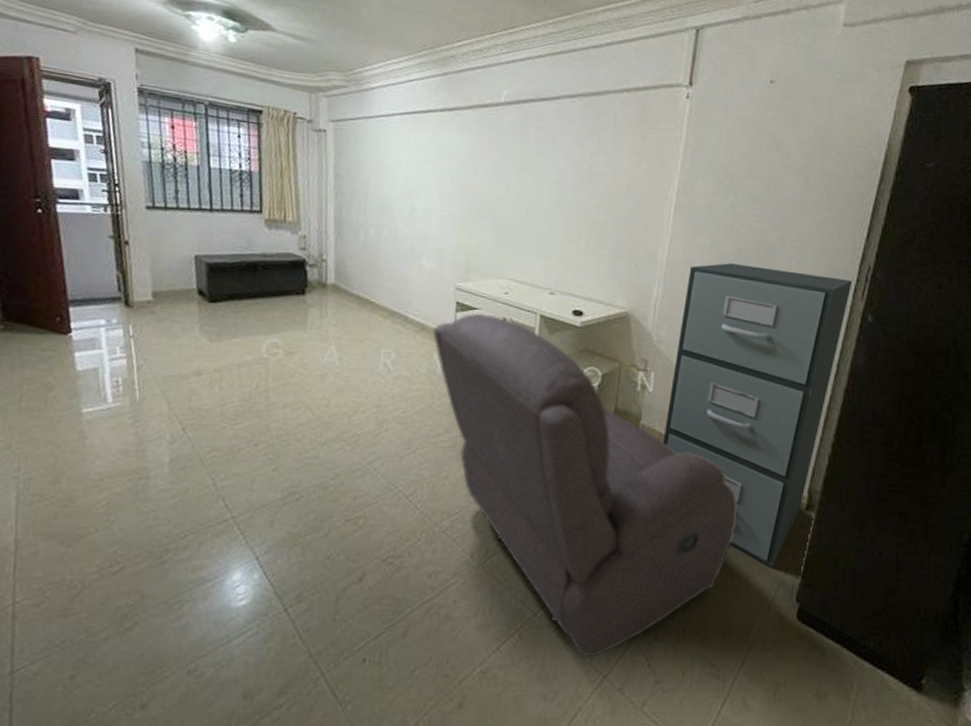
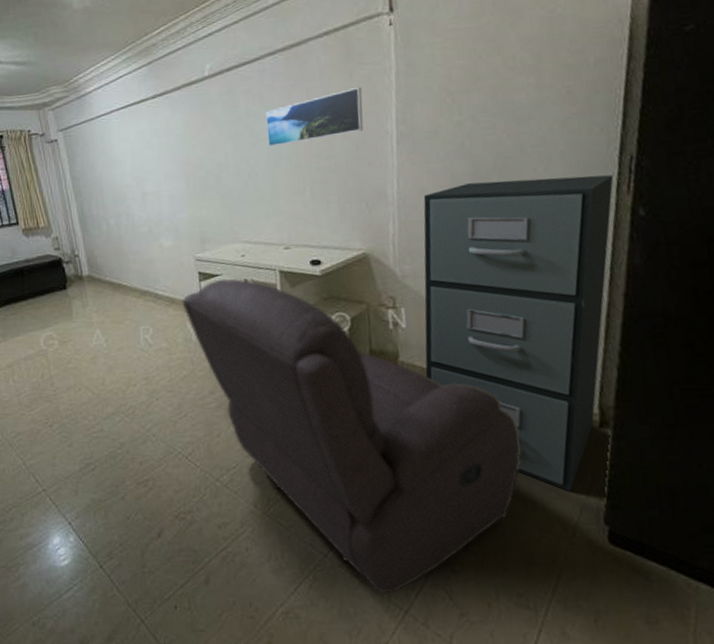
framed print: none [552,149,651,193] -> present [265,86,364,147]

